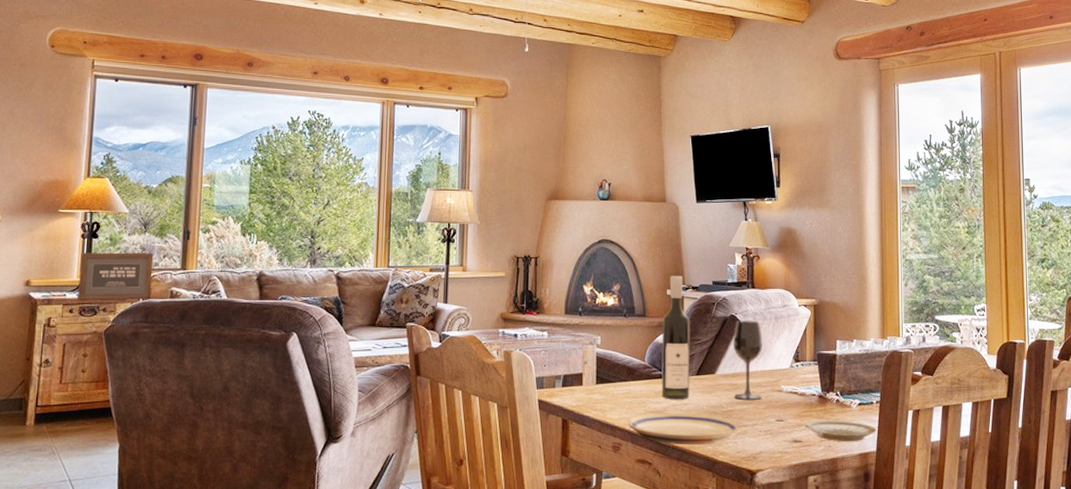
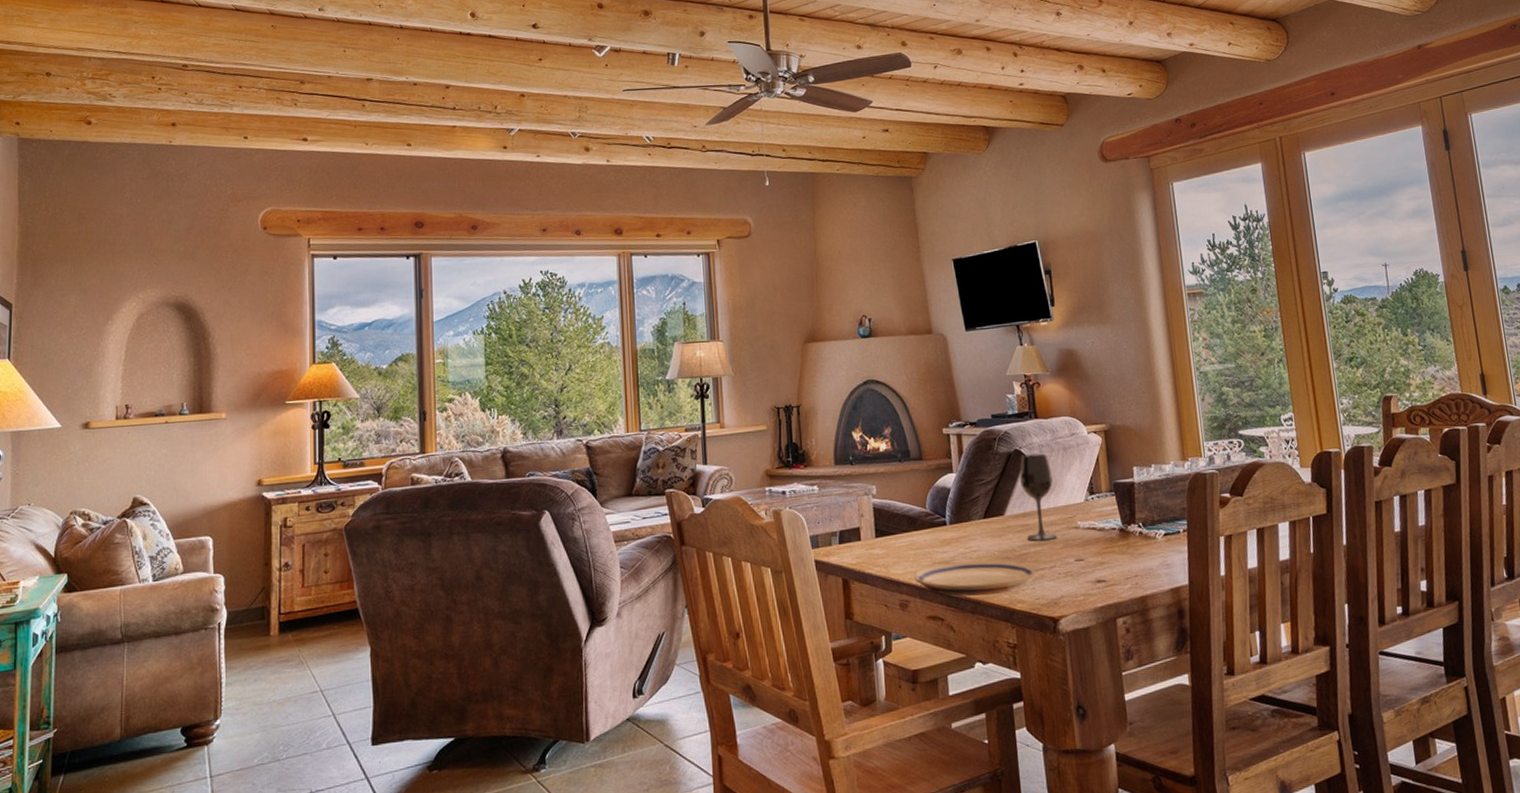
picture frame: present [78,252,154,301] -> none [313,438,391,497]
bottle: present [661,276,690,399] -> none [940,412,979,547]
plate: present [805,421,877,441] -> none [1107,554,1187,578]

